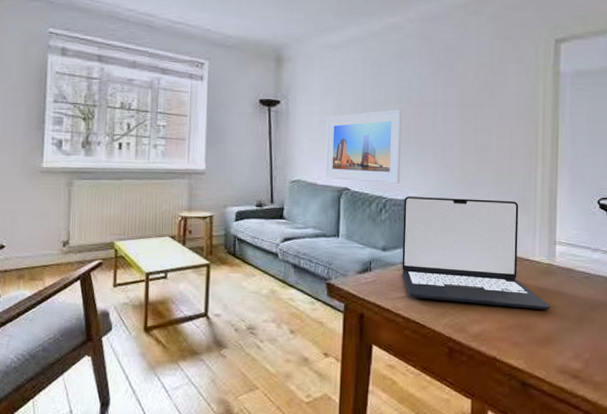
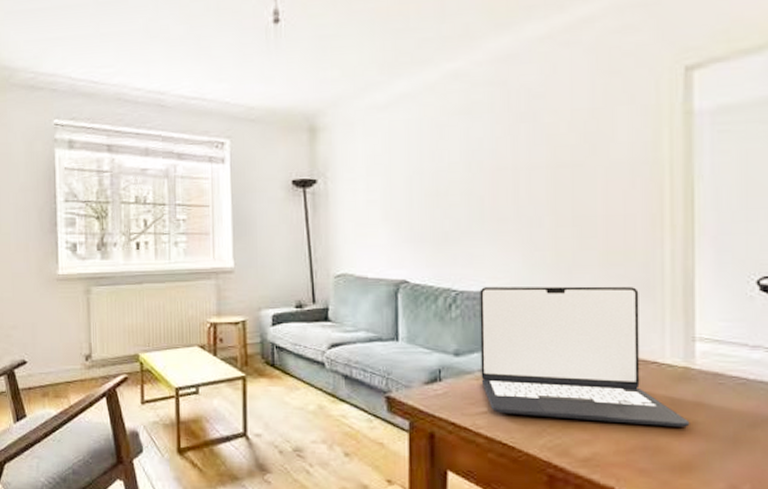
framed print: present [325,109,402,184] -> none [375,178,473,272]

